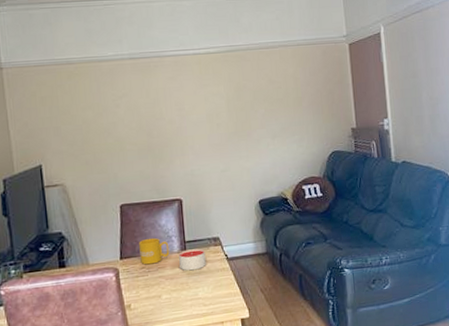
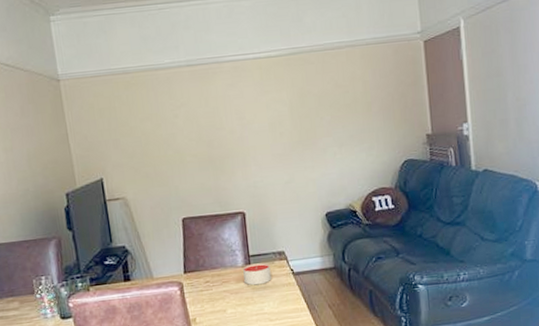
mug: present [139,237,170,265] -> none [202,251,234,279]

